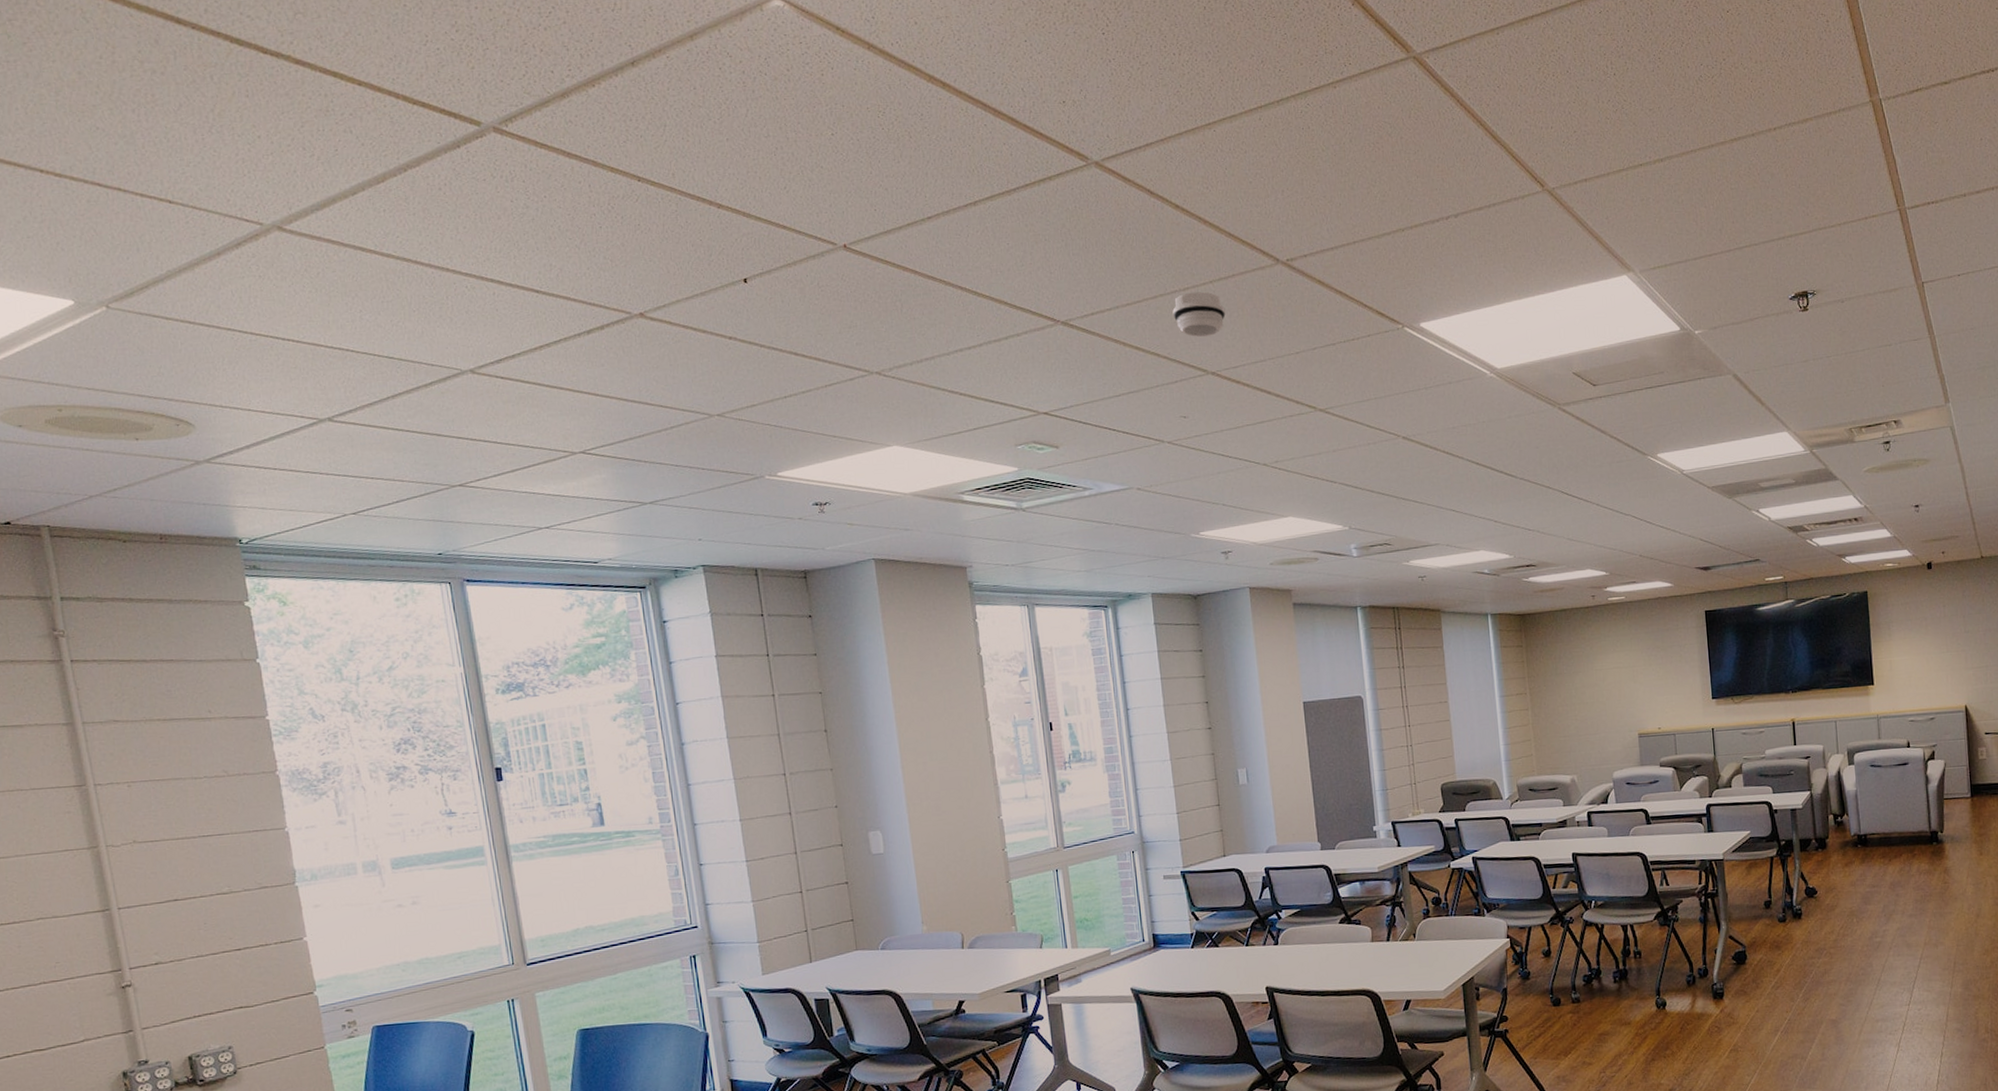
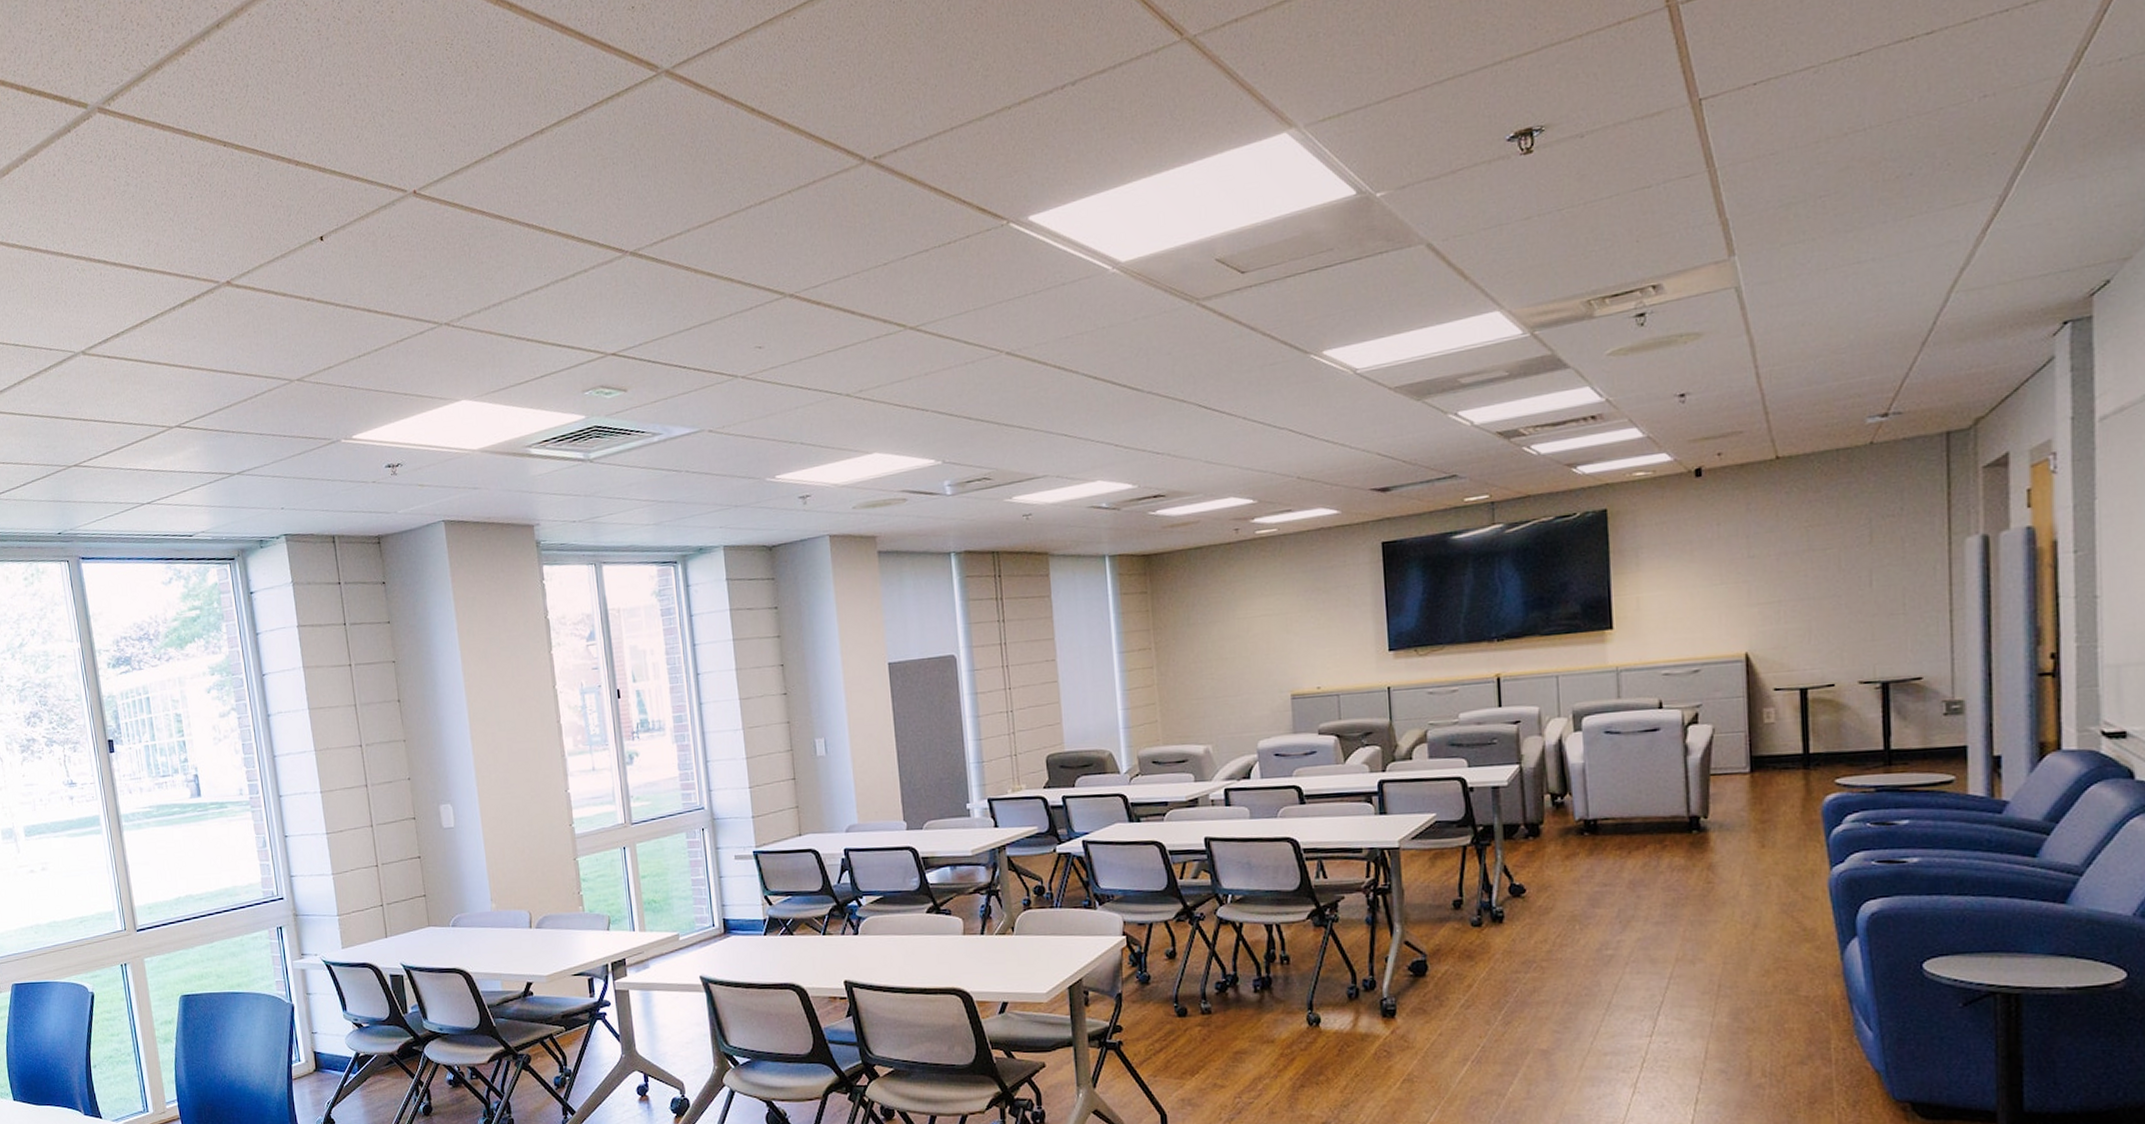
smoke detector: present [1172,291,1226,337] -> none [747,203,805,256]

